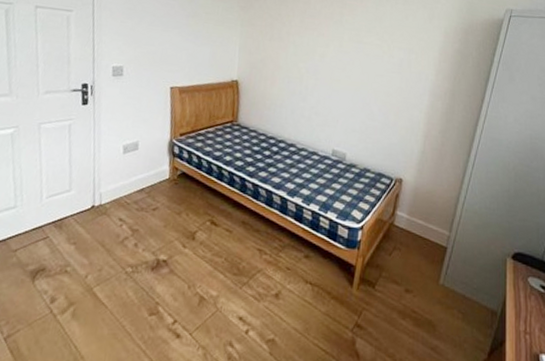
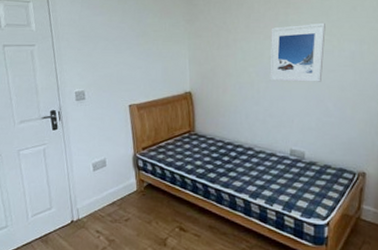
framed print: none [319,26,378,86] -> present [270,22,326,82]

